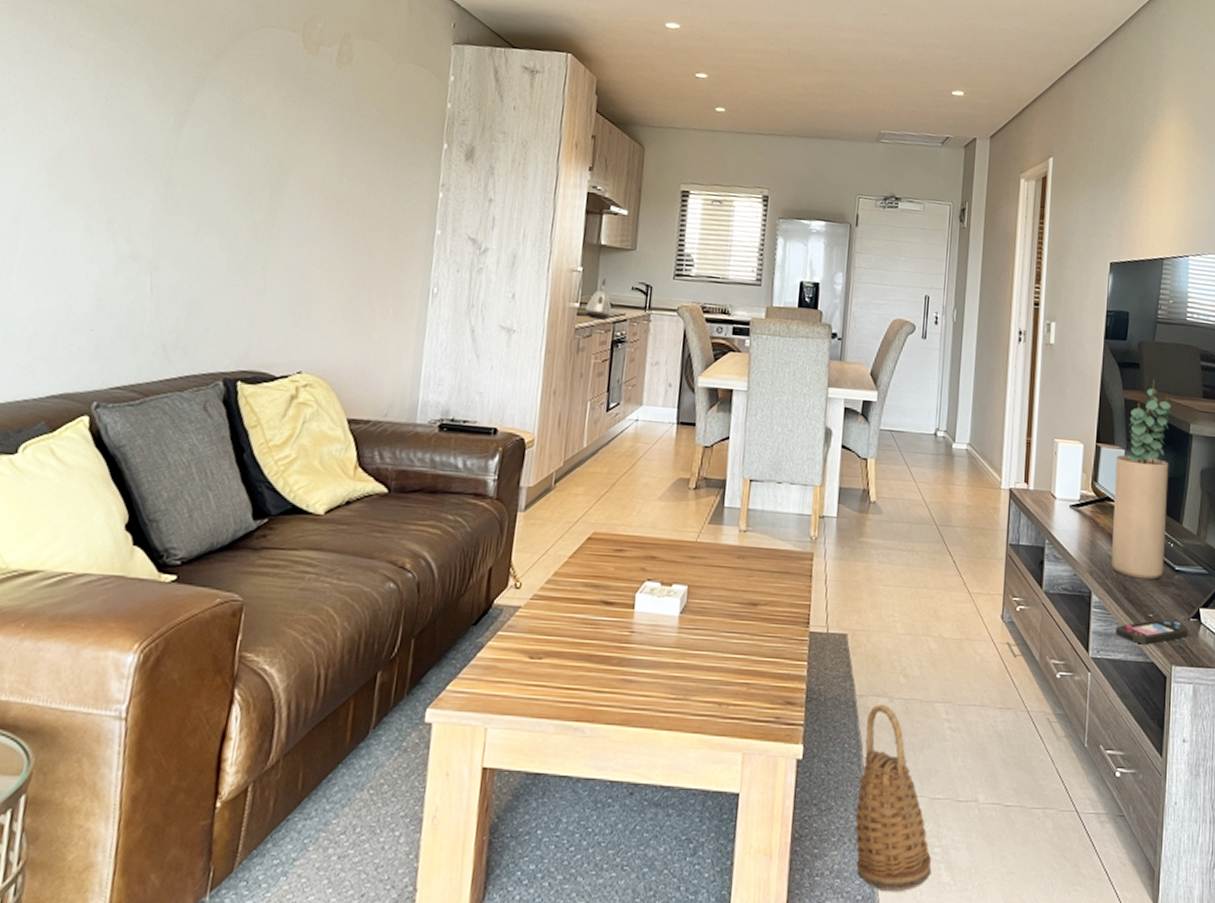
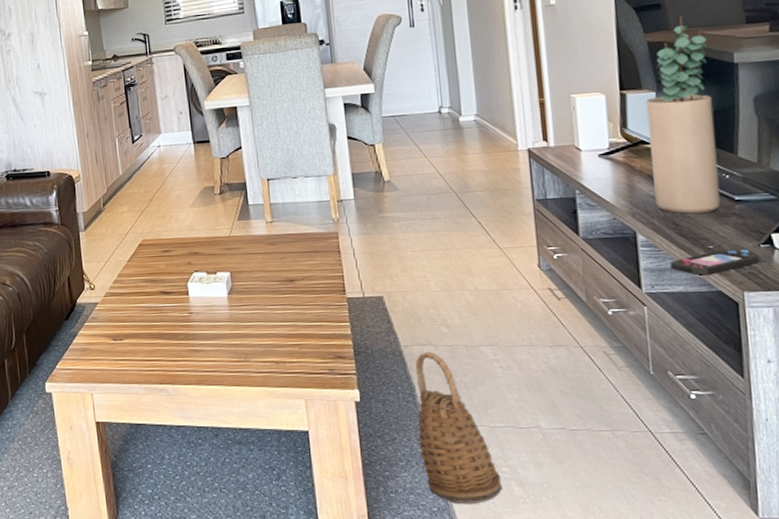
kettle: present [585,278,612,320] -> none [97,36,120,71]

